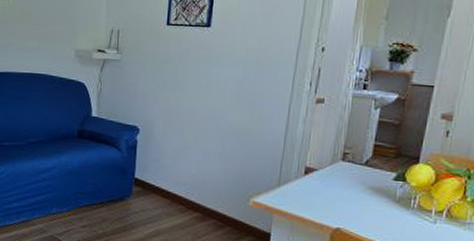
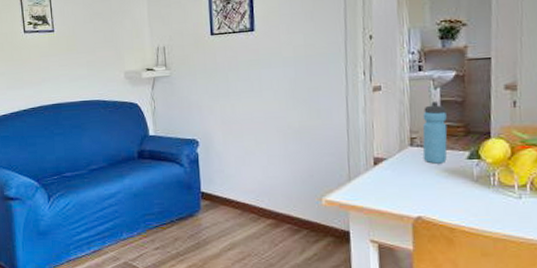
water bottle: none [352,121,382,181] -> present [422,102,448,164]

